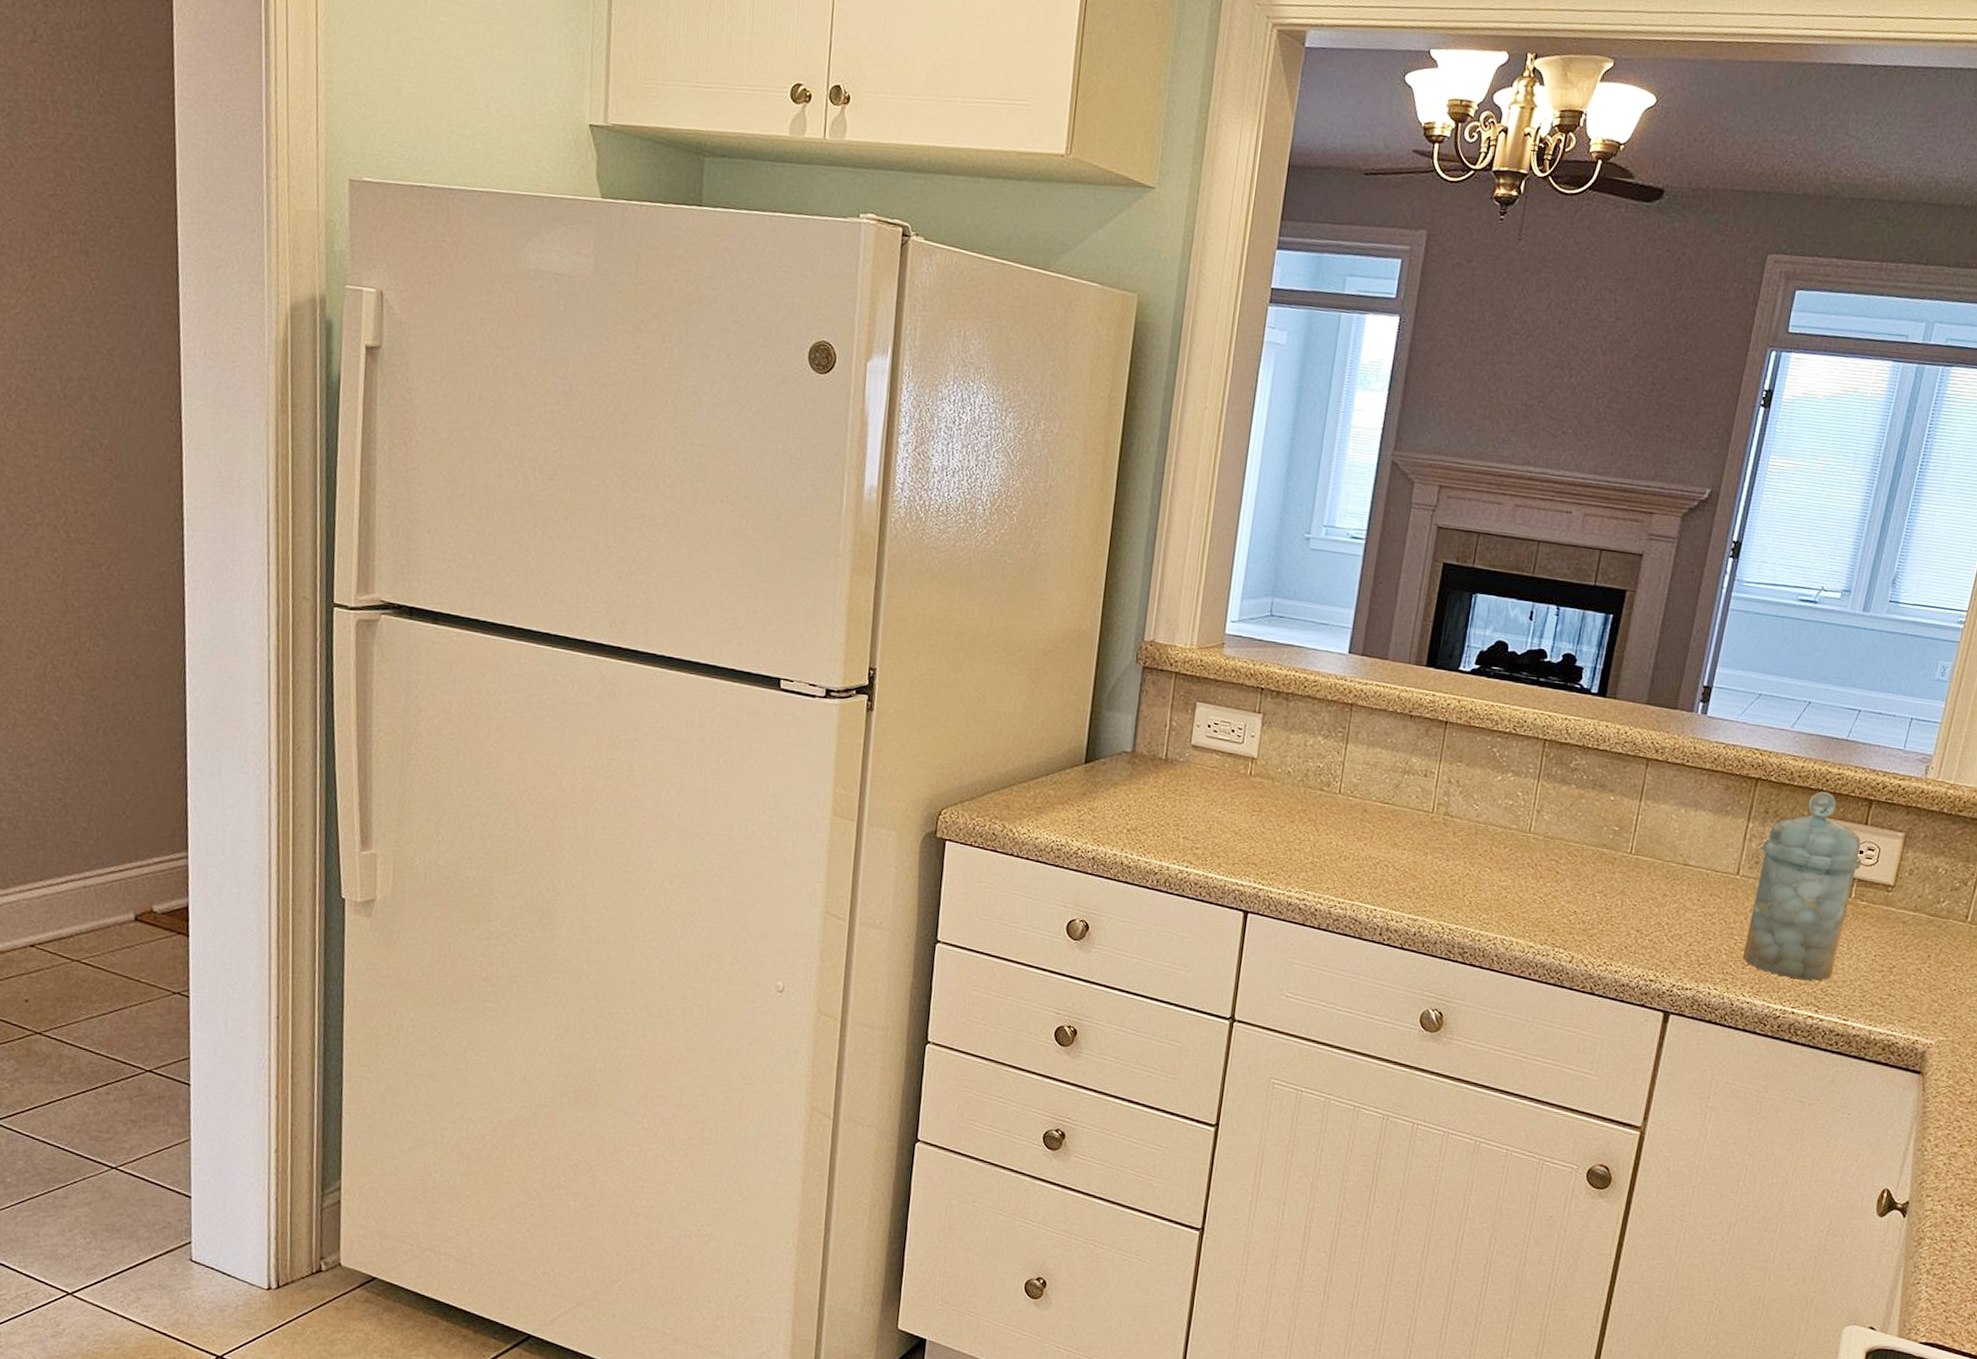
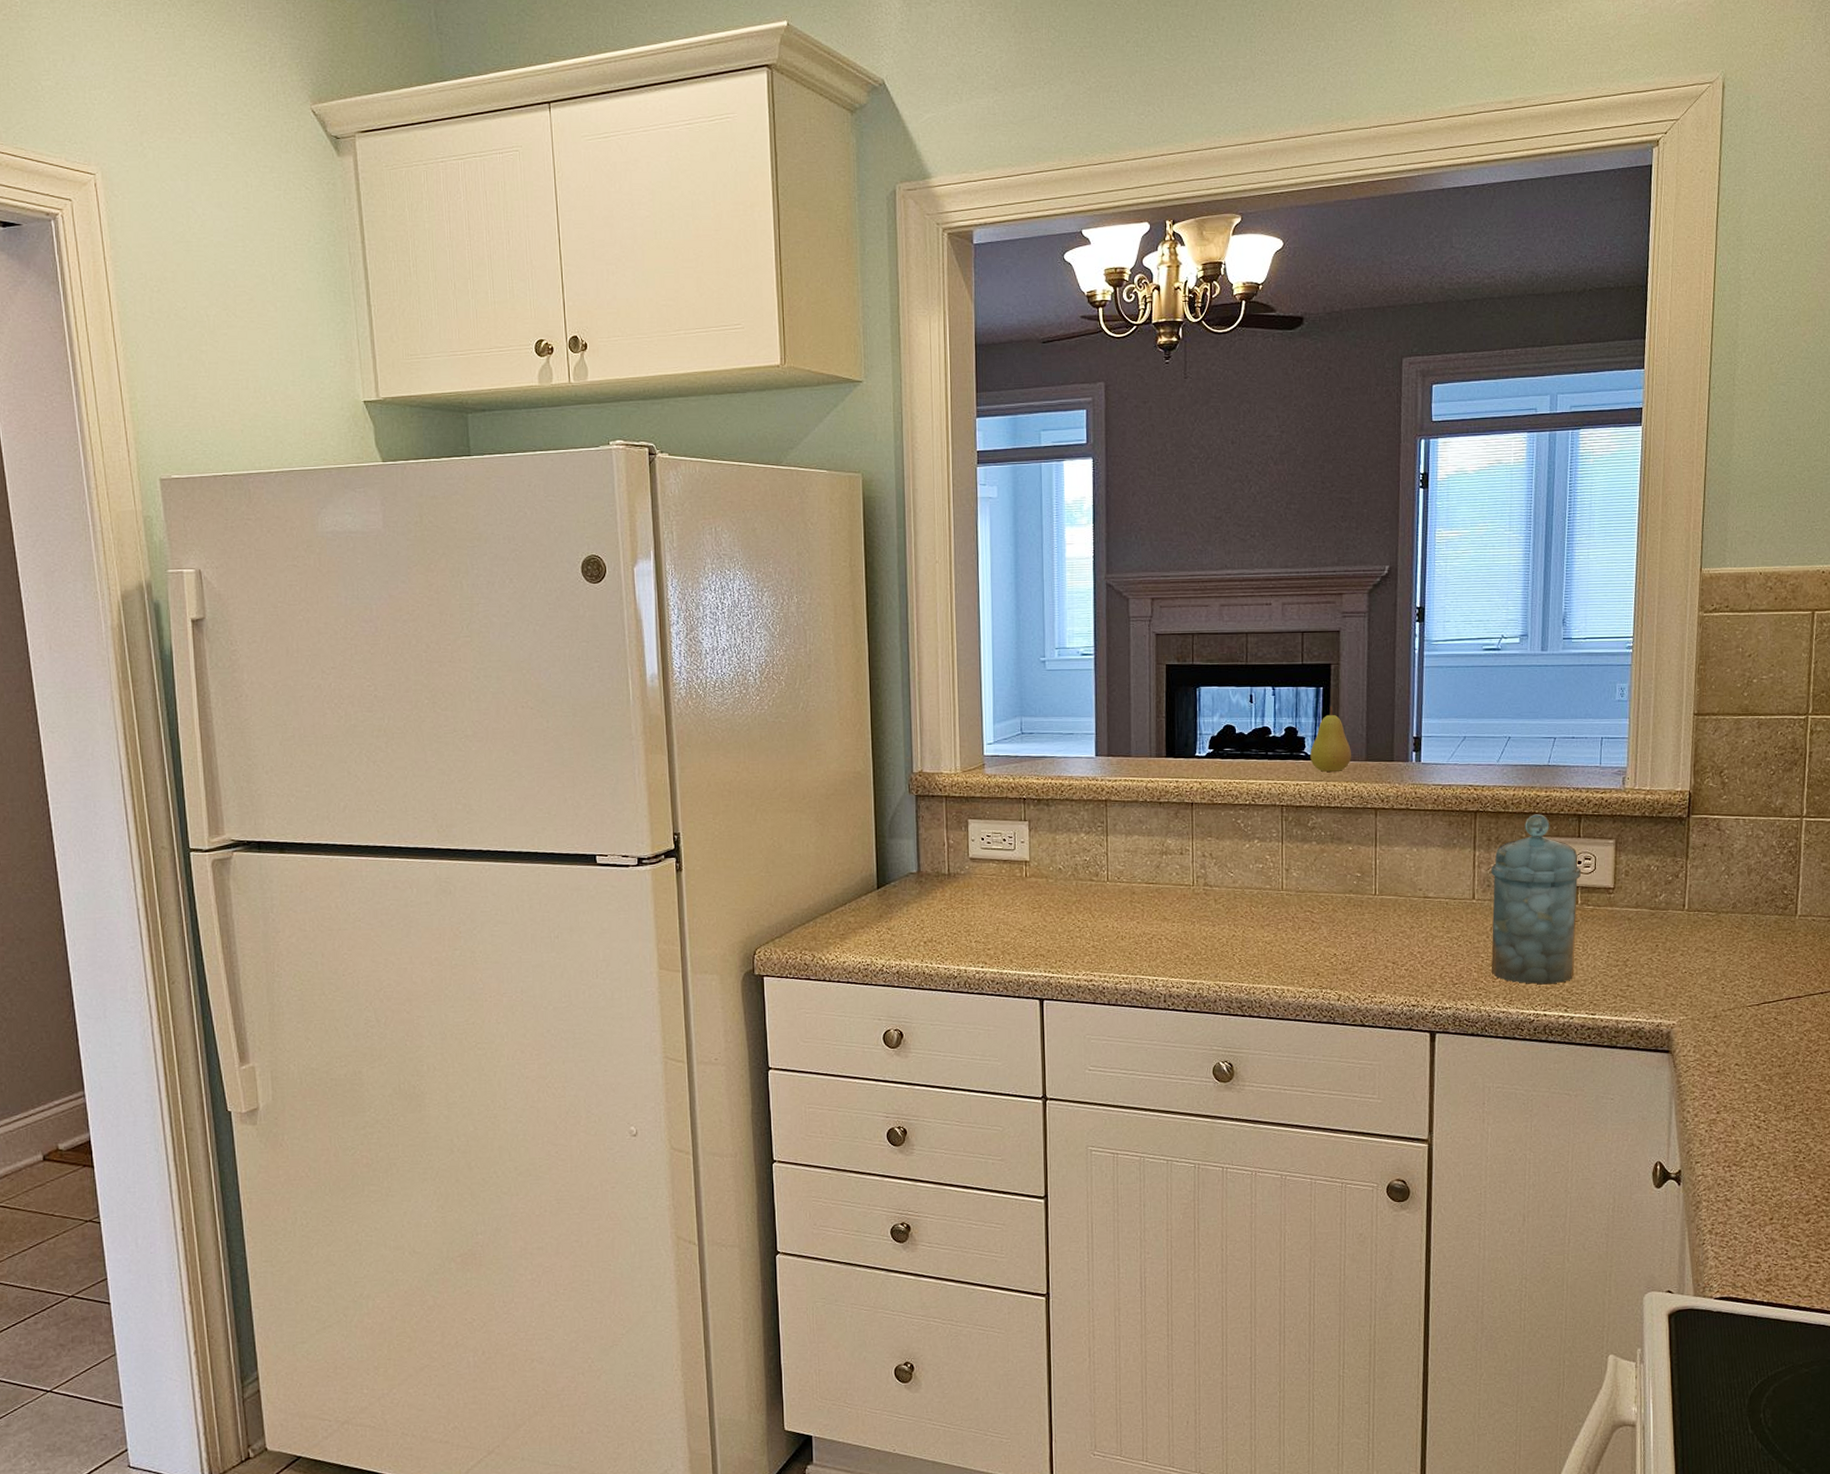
fruit: none [1585,637,1632,711] -> present [1310,706,1351,772]

